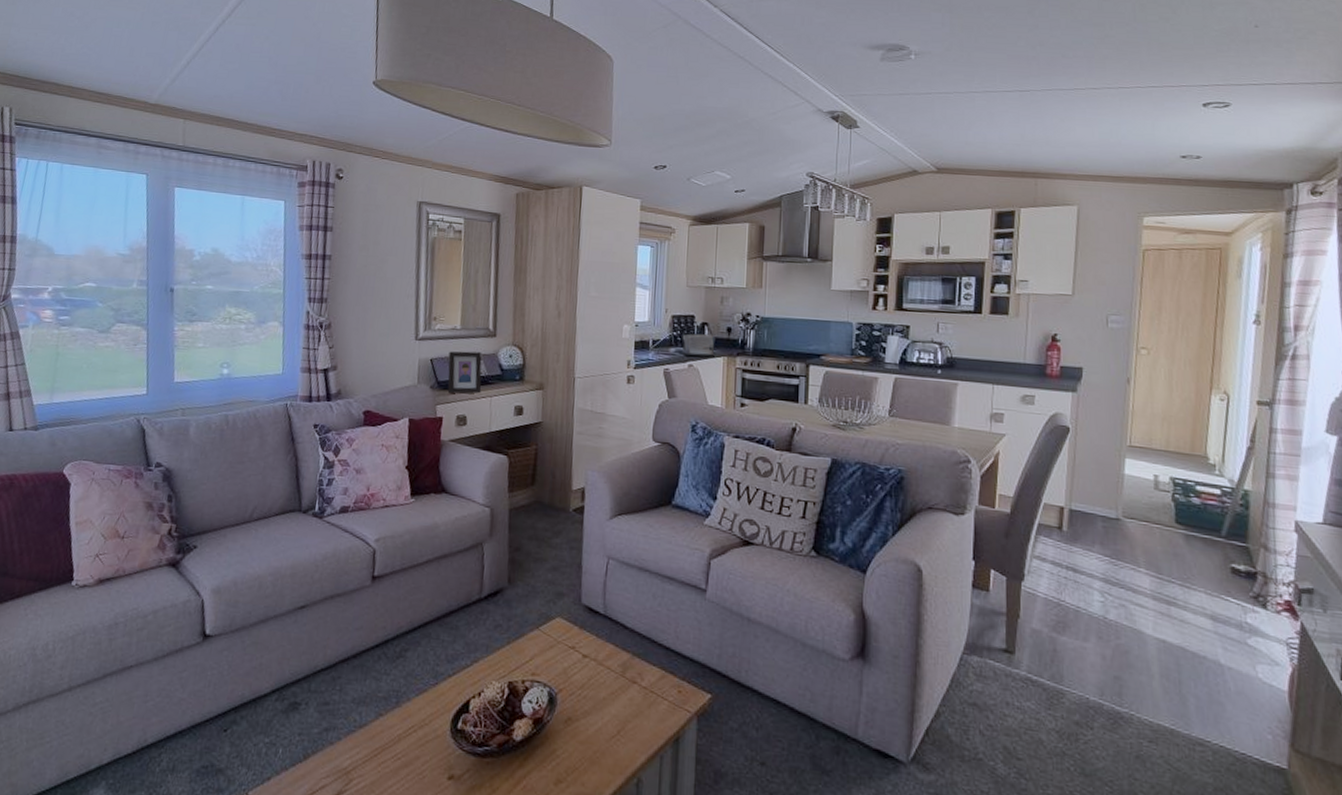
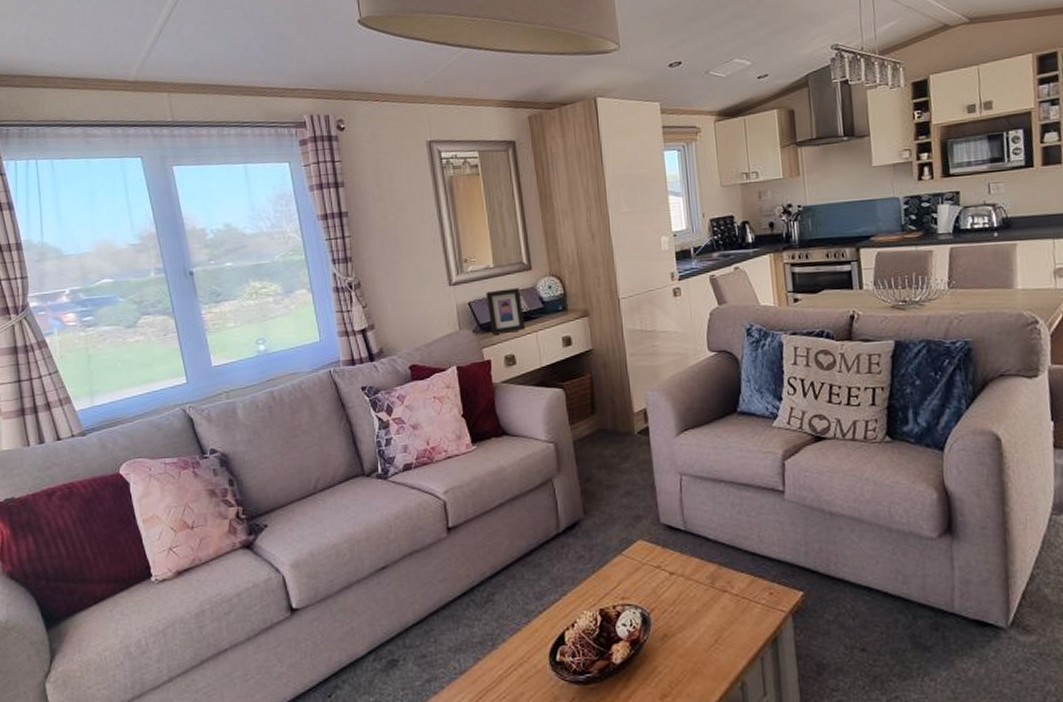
toaster: present [681,333,717,358] -> none [723,233,760,260]

